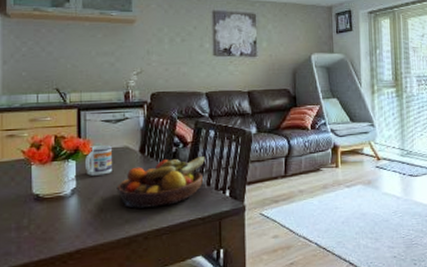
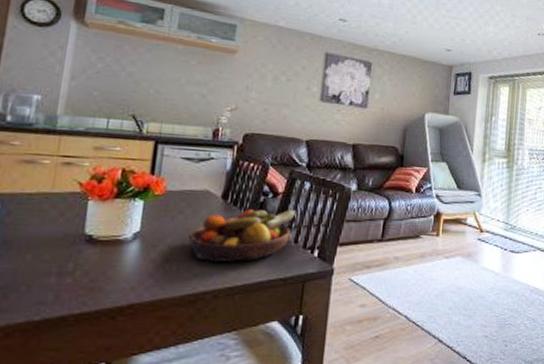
mug: present [84,145,112,176] -> none [153,185,190,220]

